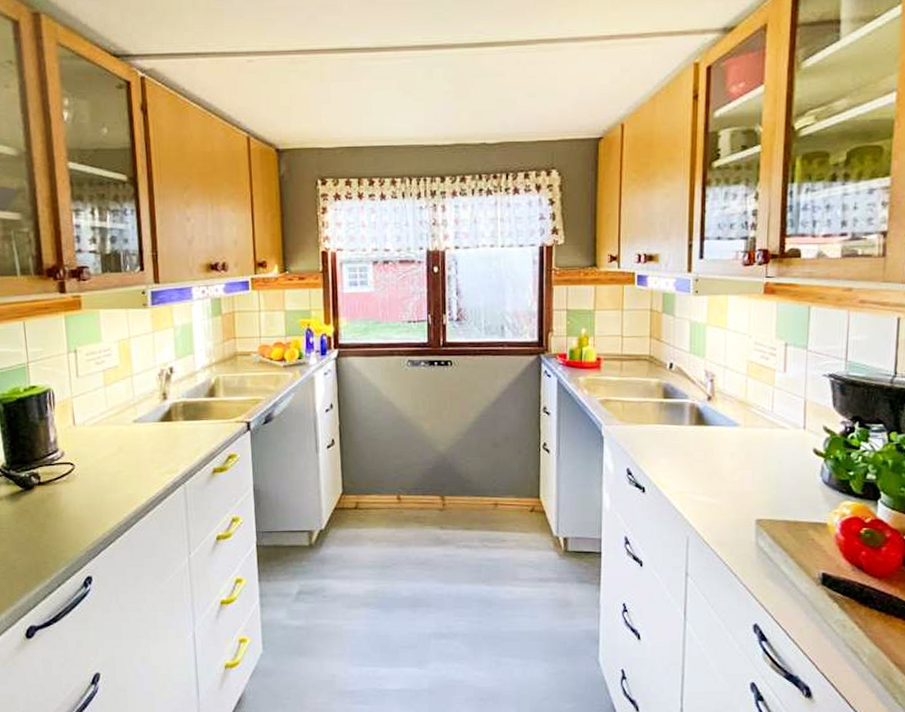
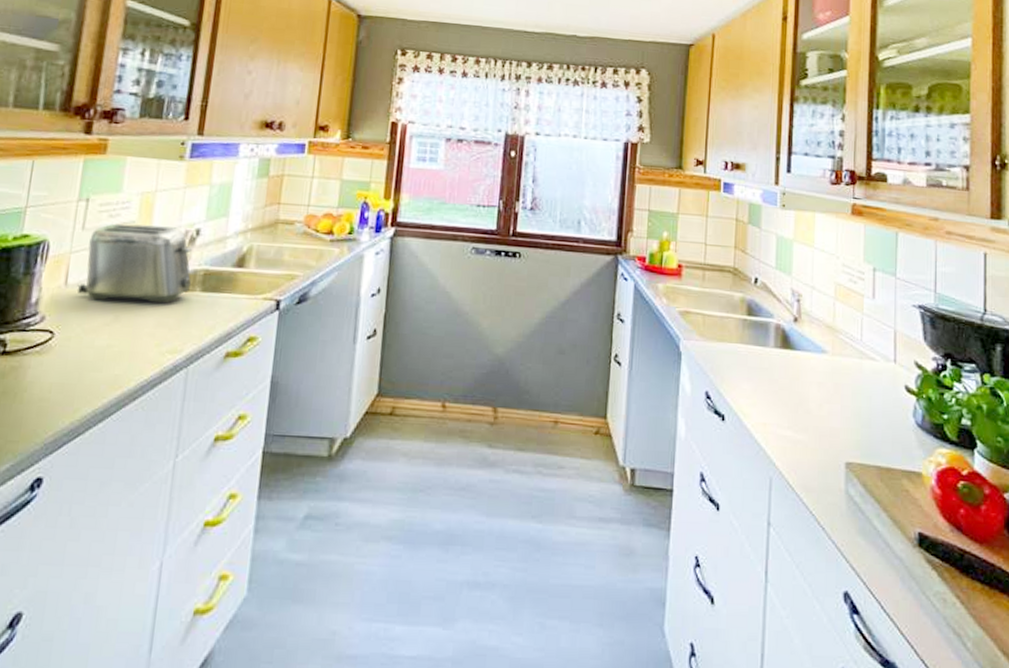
toaster: none [83,368,175,435] -> present [77,223,192,303]

